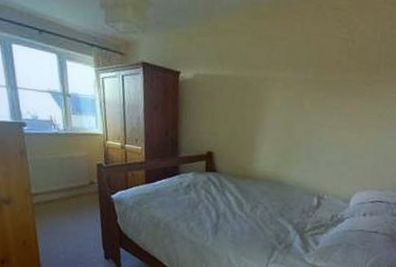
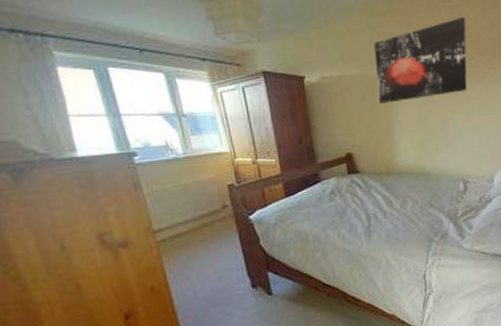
wall art: none [248,26,354,109] -> present [373,16,467,105]

